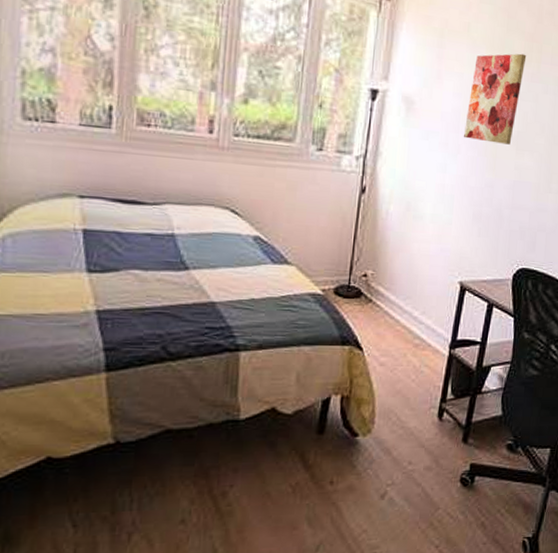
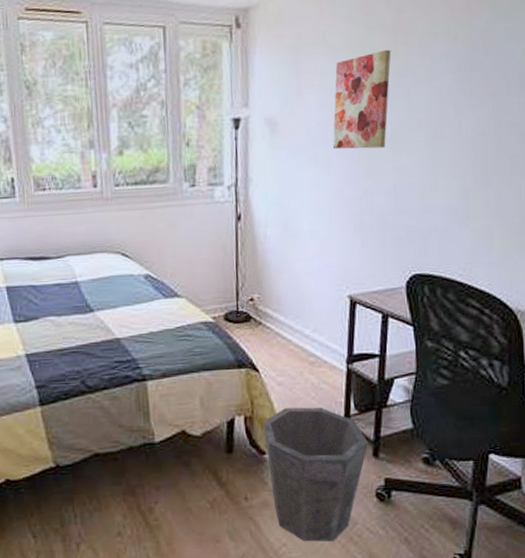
waste bin: none [359,389,459,528] -> present [263,407,368,542]

